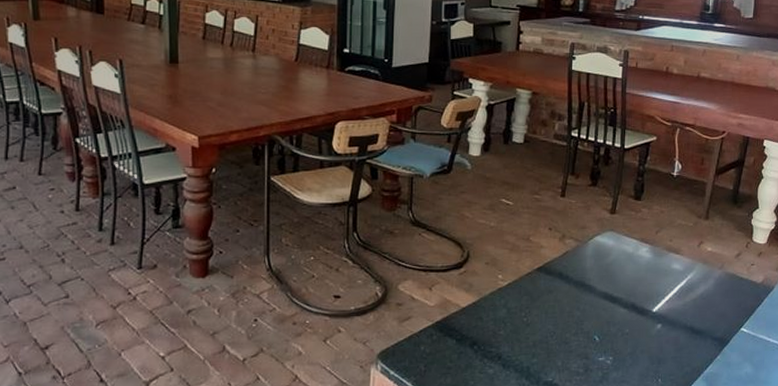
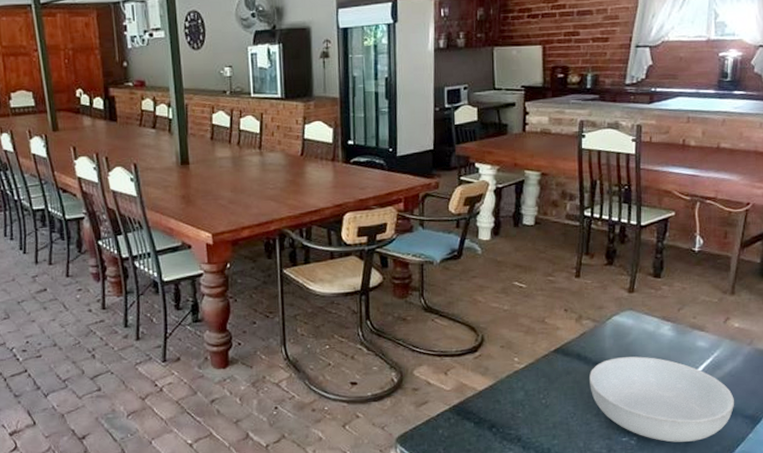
serving bowl: none [570,277,705,363] -> present [589,356,734,442]

